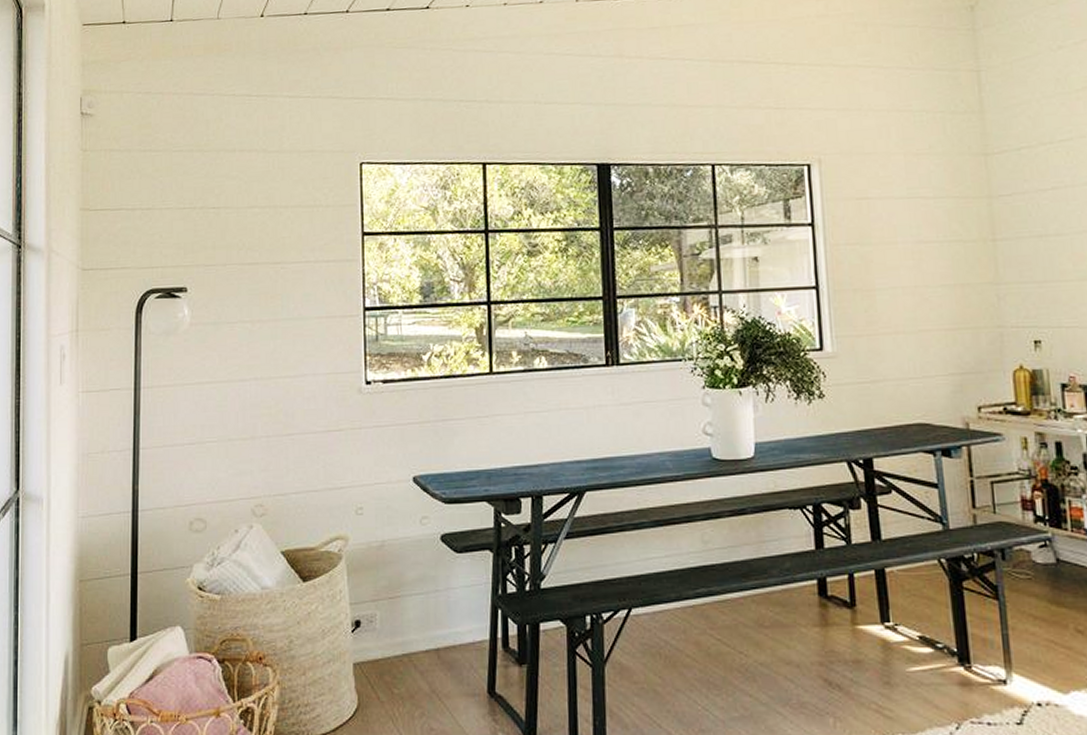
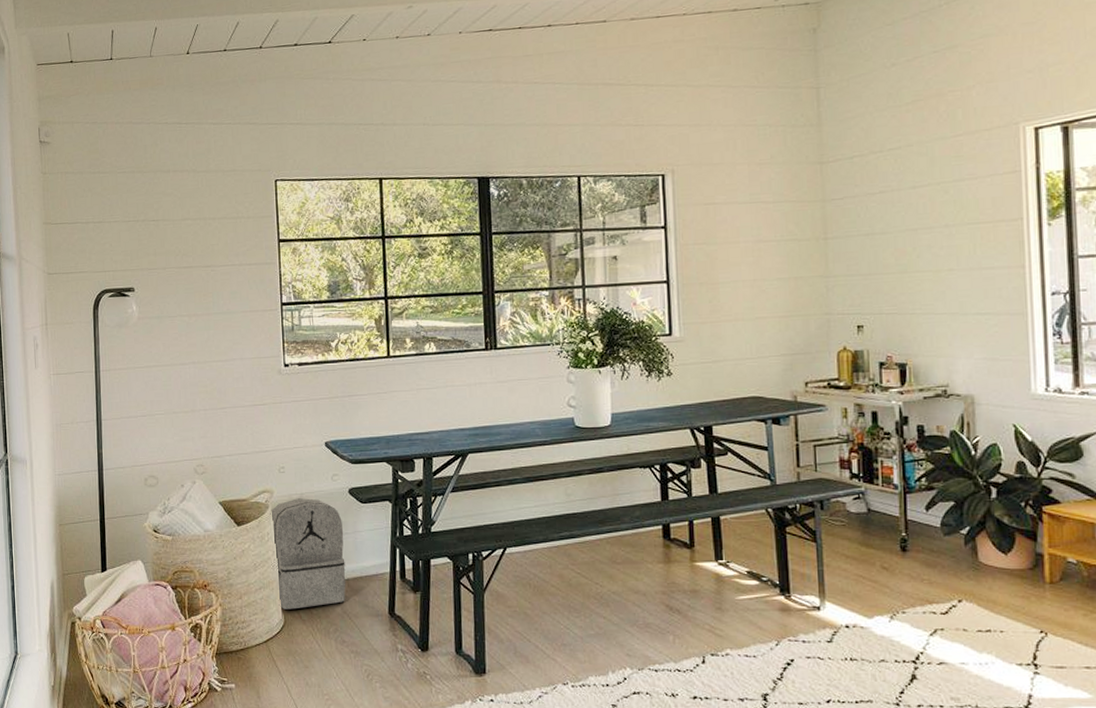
backpack: none [343,547,436,688] -> present [270,498,346,609]

